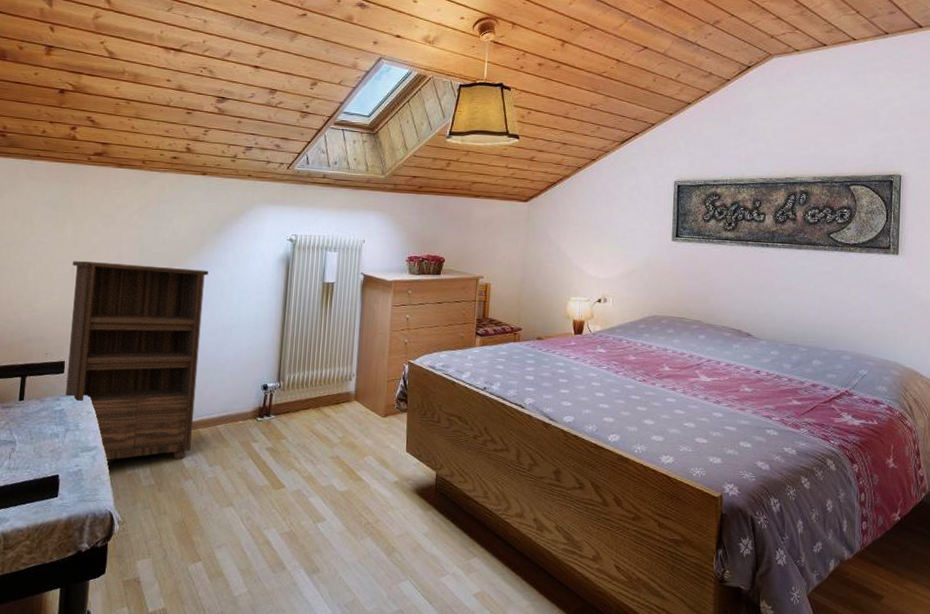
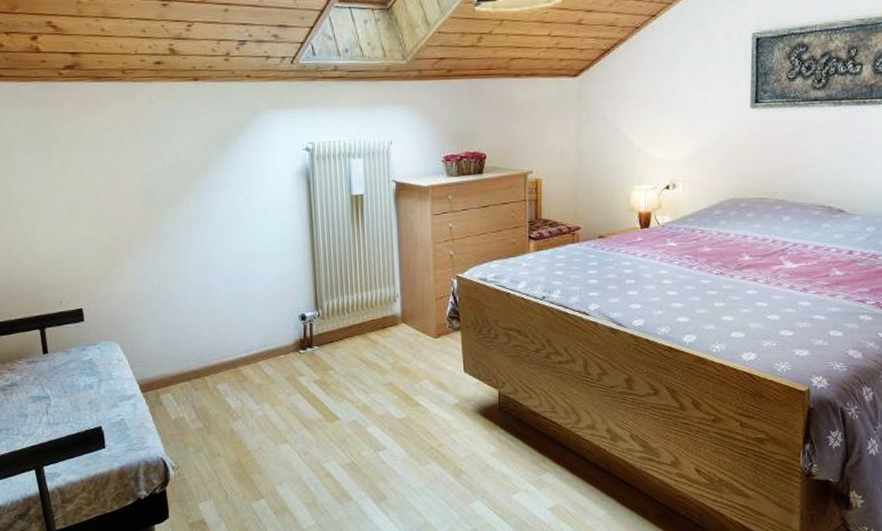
bookshelf: present [65,260,209,461] -> none [67,193,235,408]

